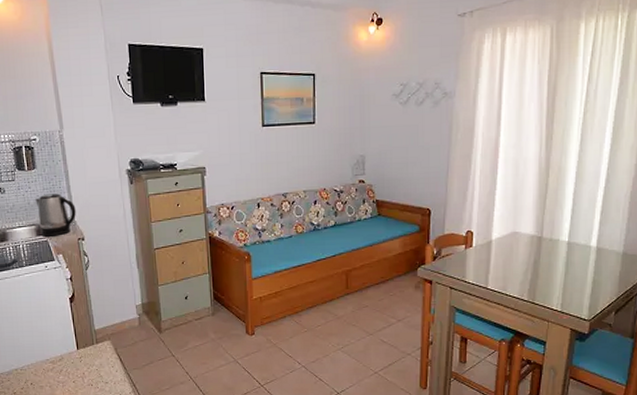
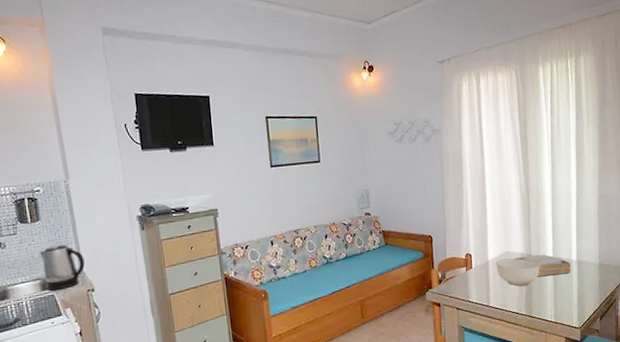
bowl: none [500,239,553,270] -> present [496,258,541,286]
napkin holder: none [522,237,588,262] -> present [514,254,571,277]

